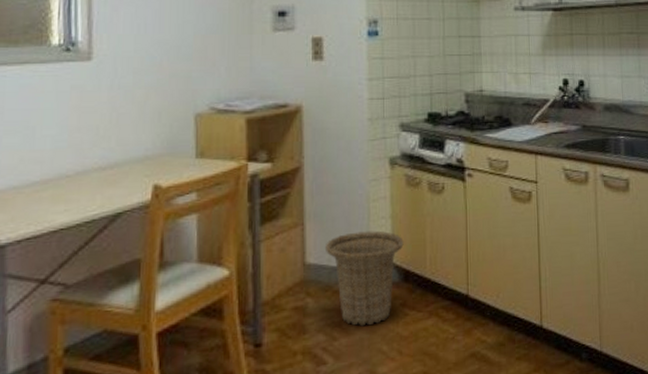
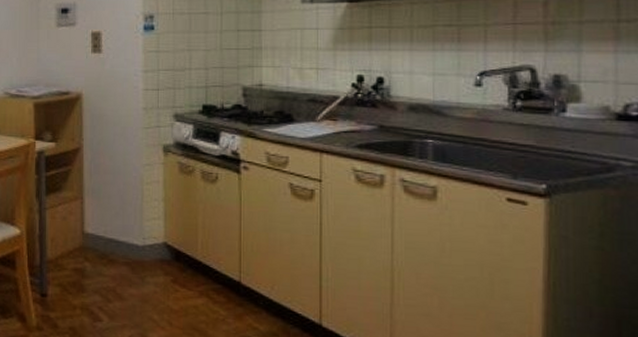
basket: present [324,231,404,327] -> none [101,210,176,295]

